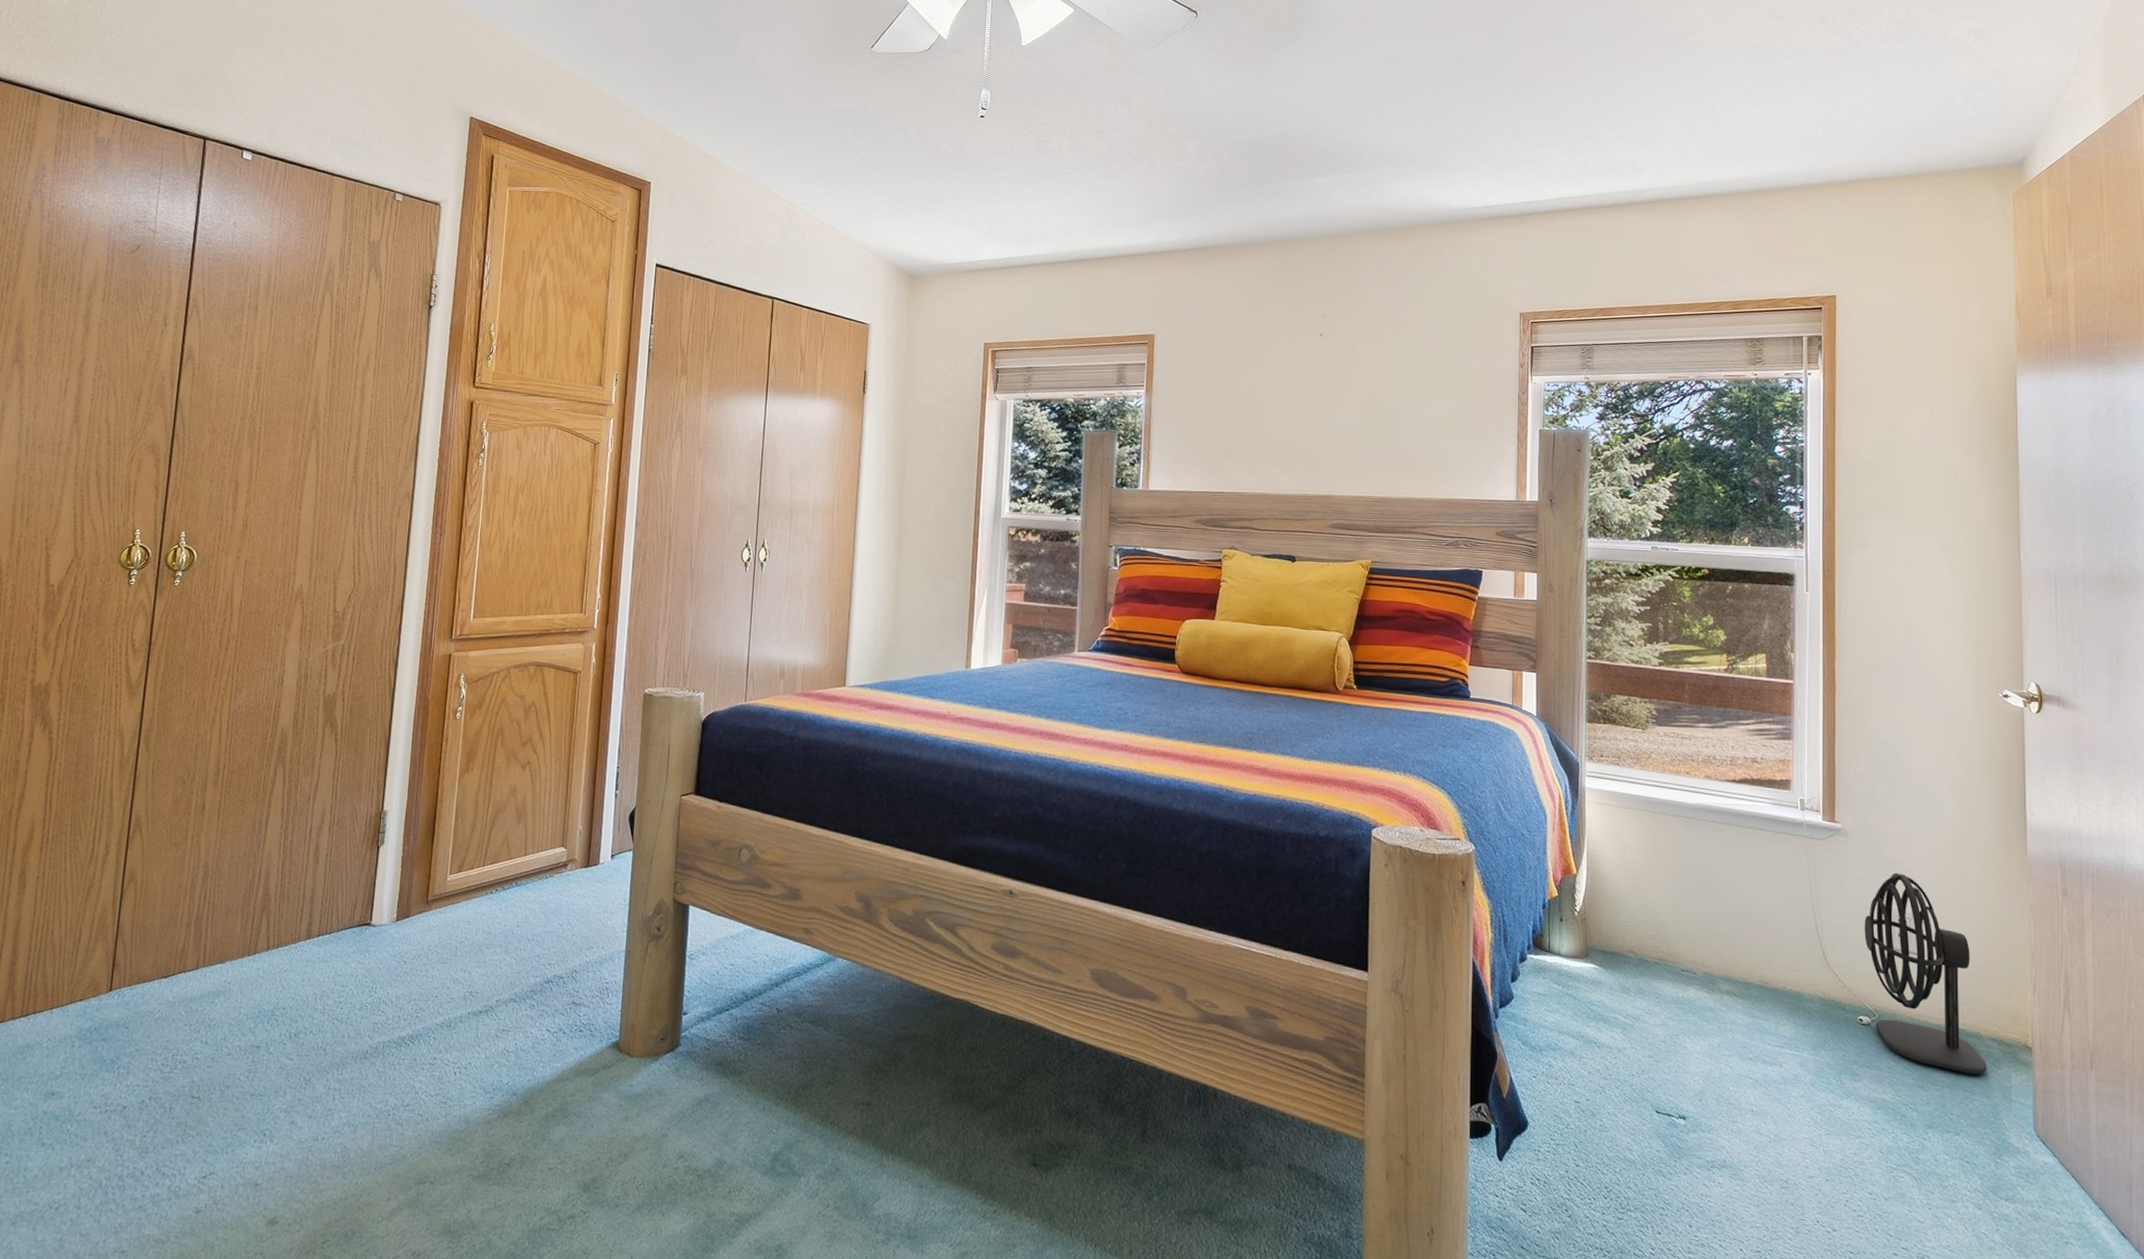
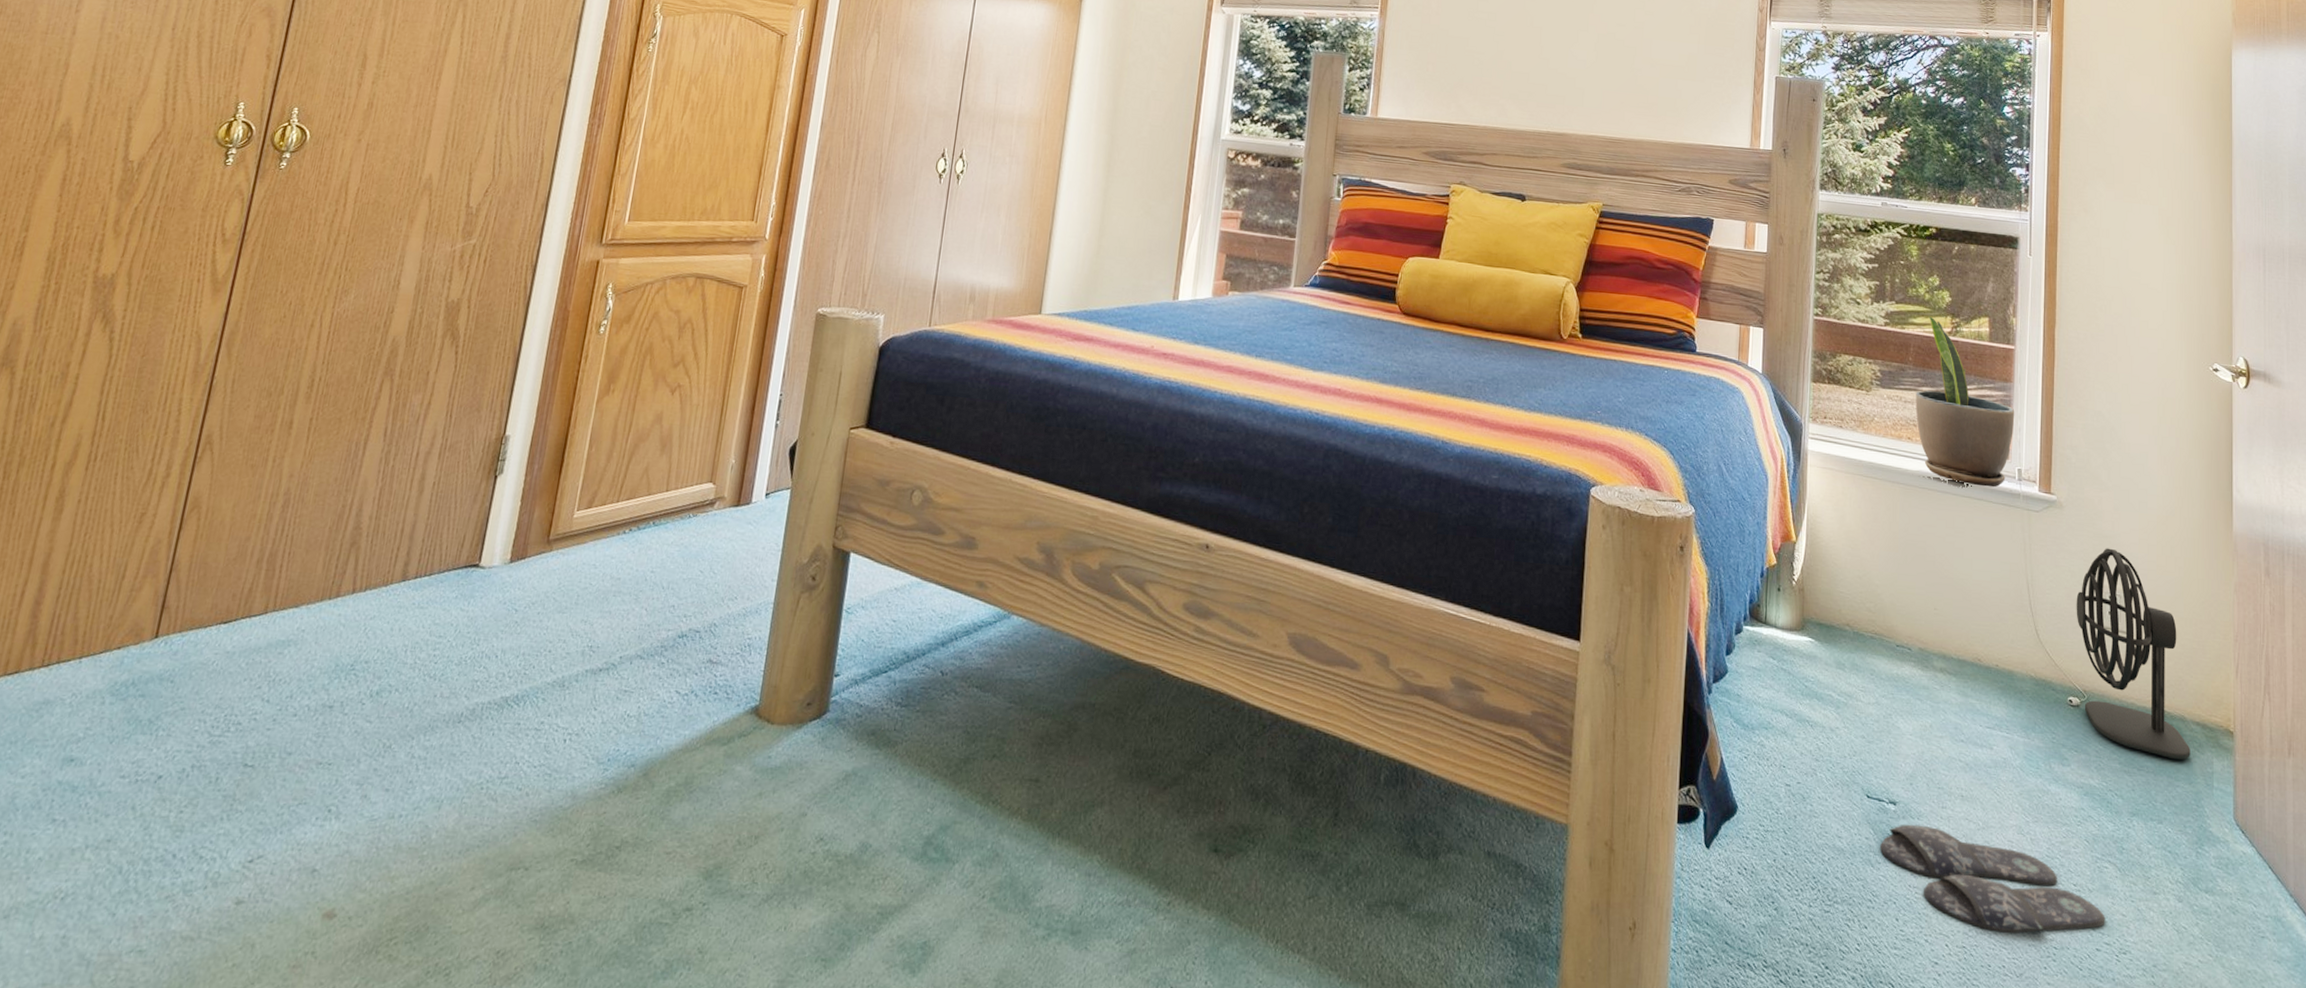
slippers: none [1671,1137,1902,1239] -> present [1880,824,2105,934]
potted plant: none [1693,655,1796,818] -> present [1915,316,2015,488]

